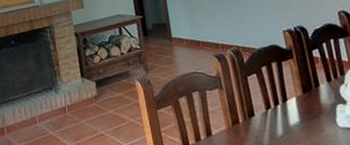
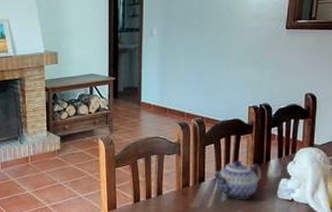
teapot: none [261,88,316,133] -> present [213,160,263,200]

